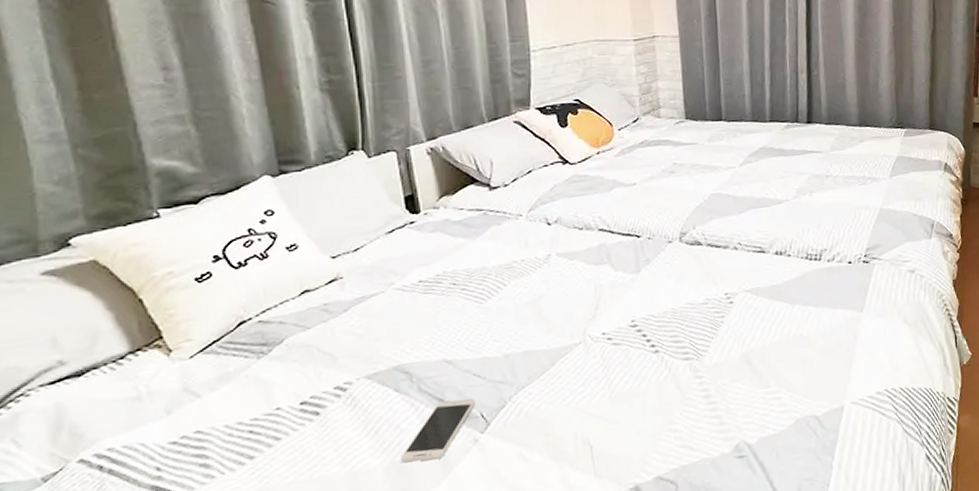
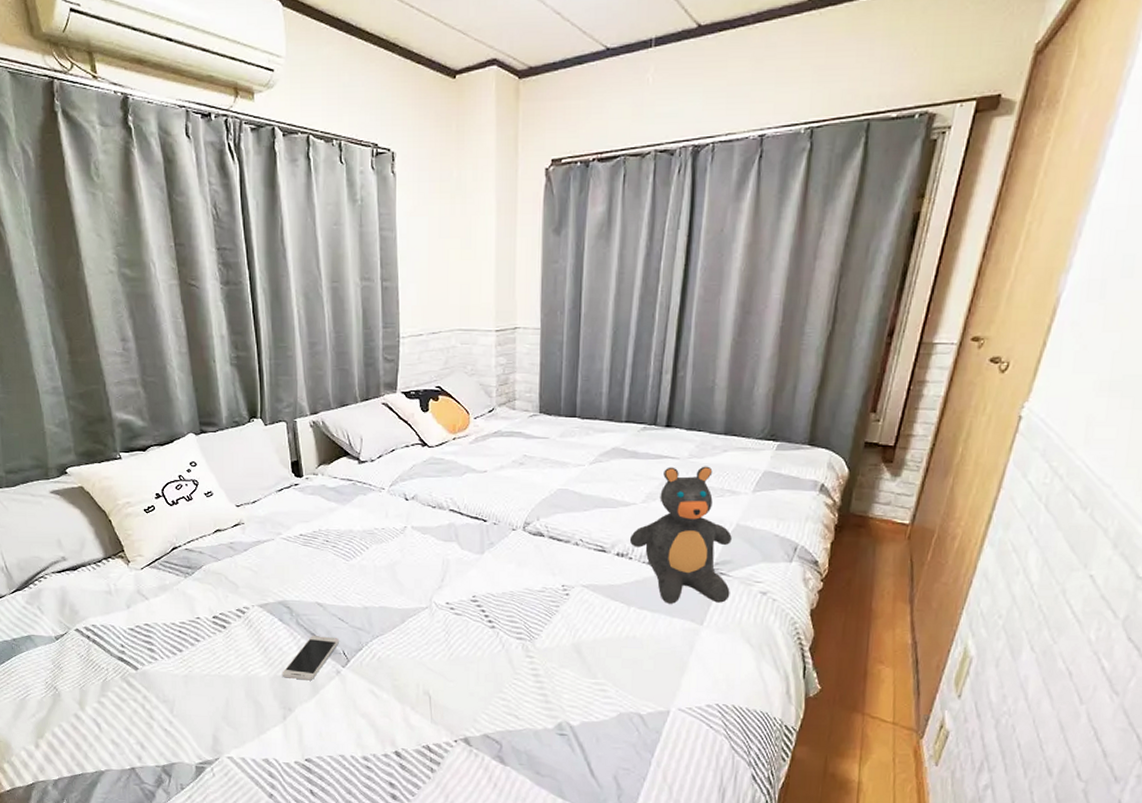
stuffed animal: none [786,157,883,296] -> present [629,466,732,604]

